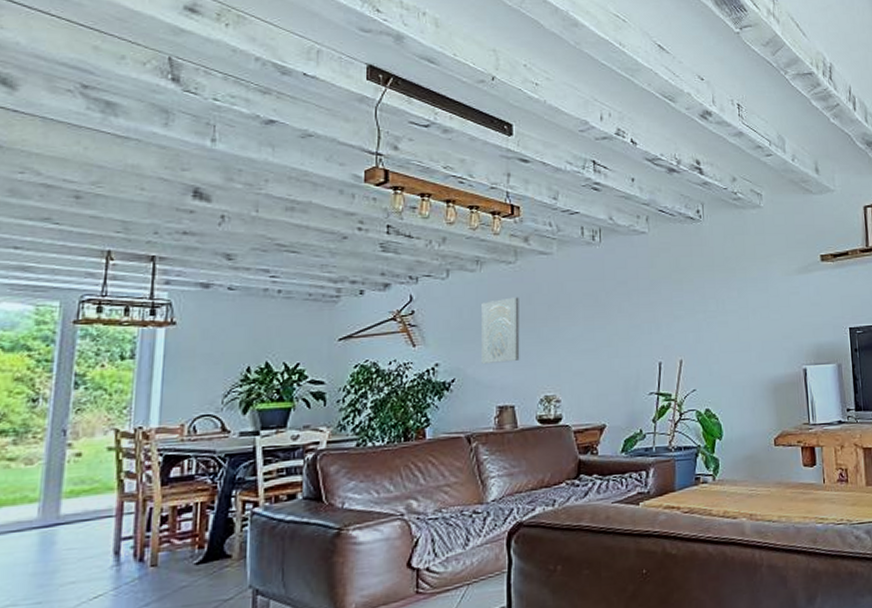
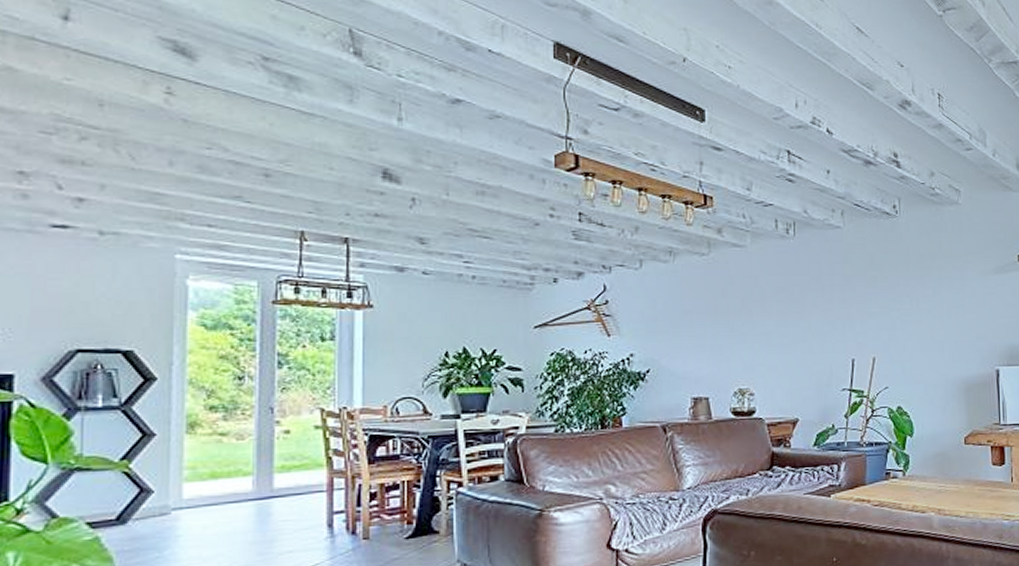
wall art: present [481,297,520,365] -> none [675,290,714,356]

